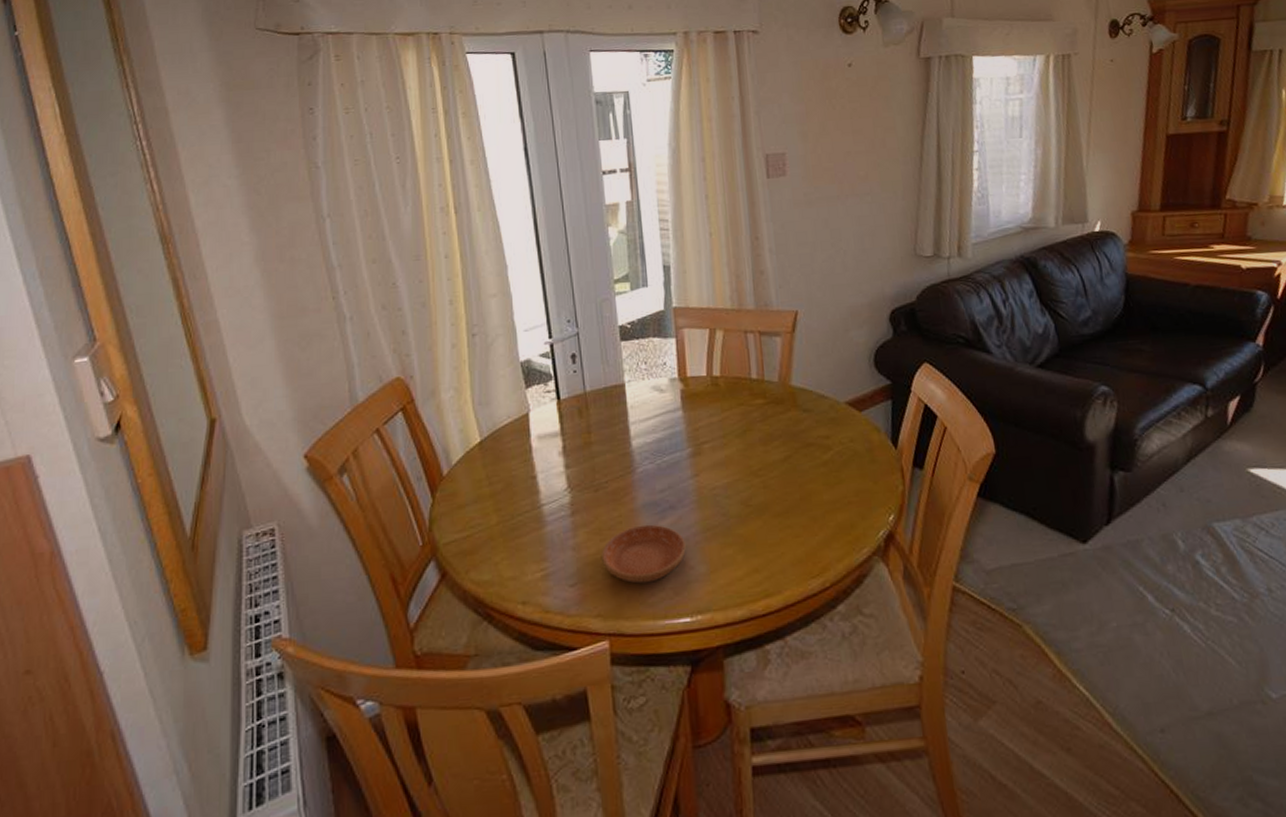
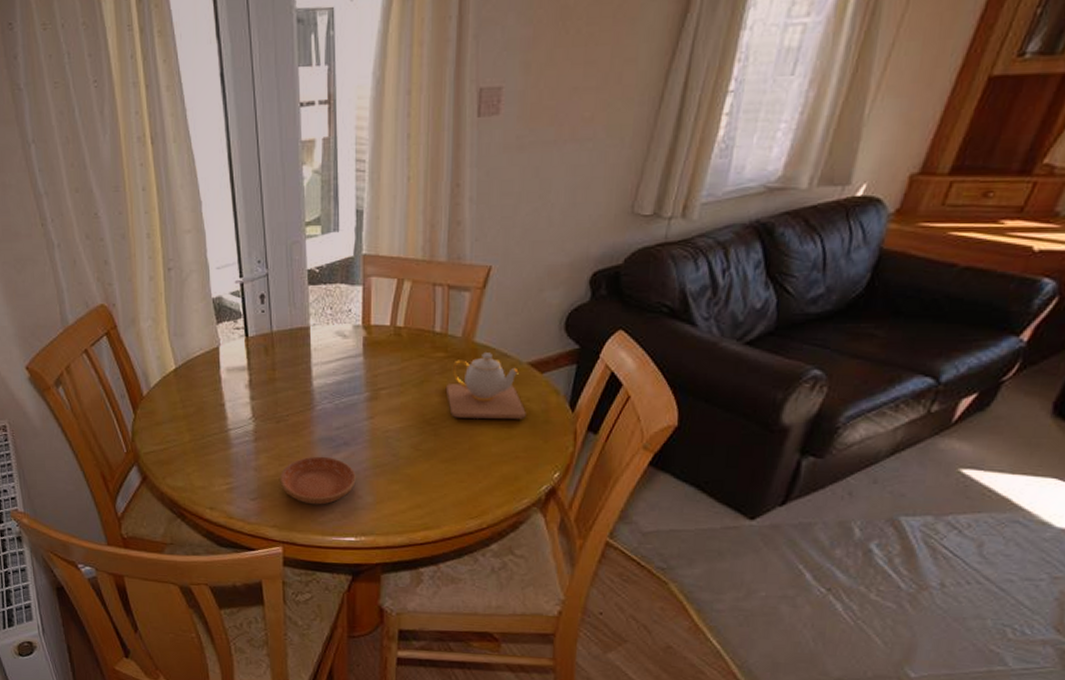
teapot: none [768,395,852,467] -> present [445,353,526,420]

